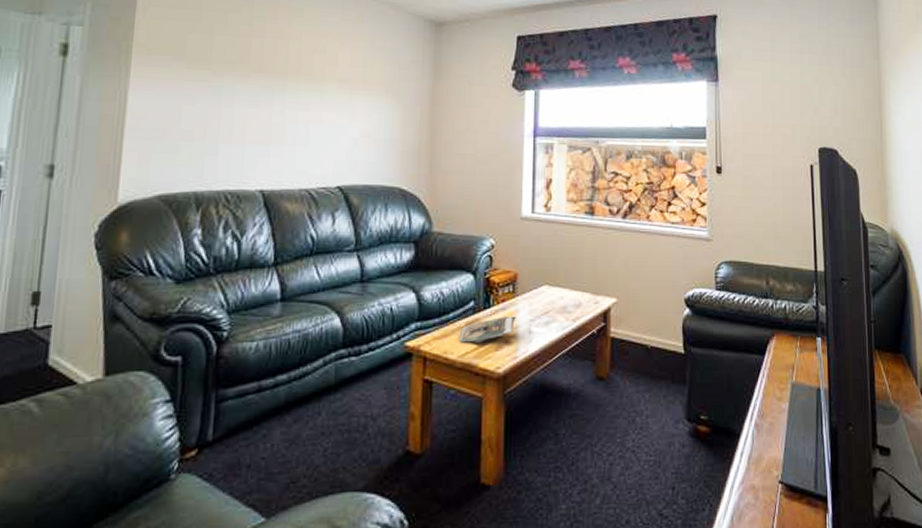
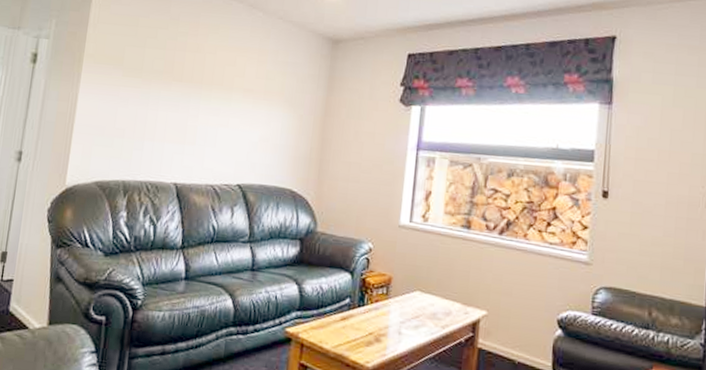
magazine: present [459,316,516,344] -> none [333,315,388,338]

